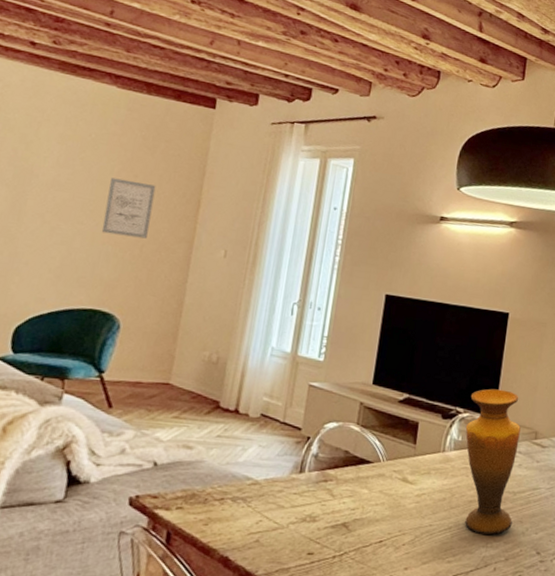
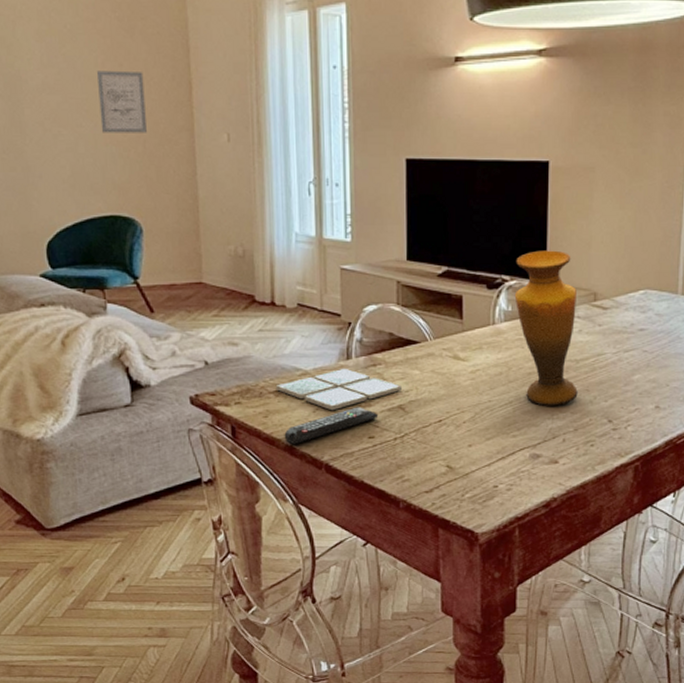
remote control: none [220,521,322,557] -> present [284,407,379,445]
drink coaster: none [222,481,349,524] -> present [275,368,402,411]

